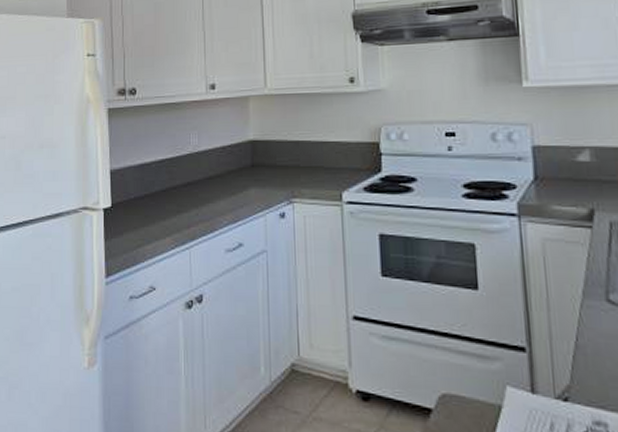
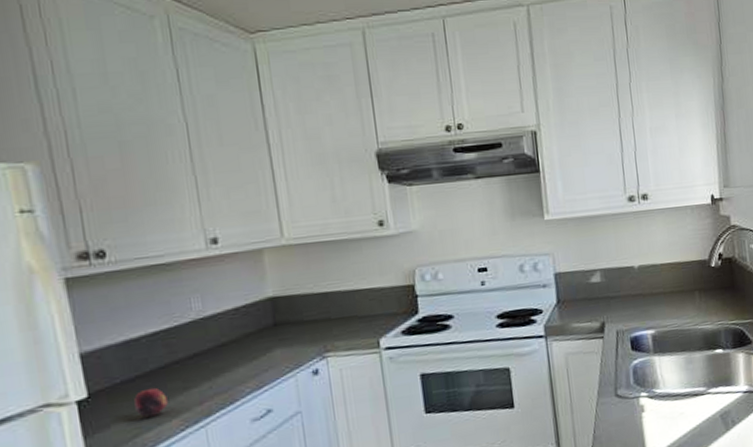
fruit: none [142,207,164,232] -> present [134,387,168,418]

